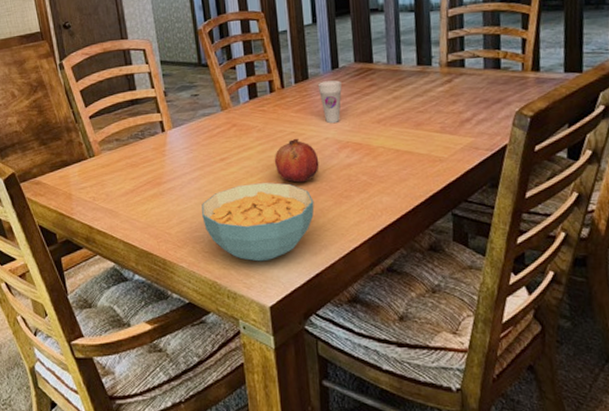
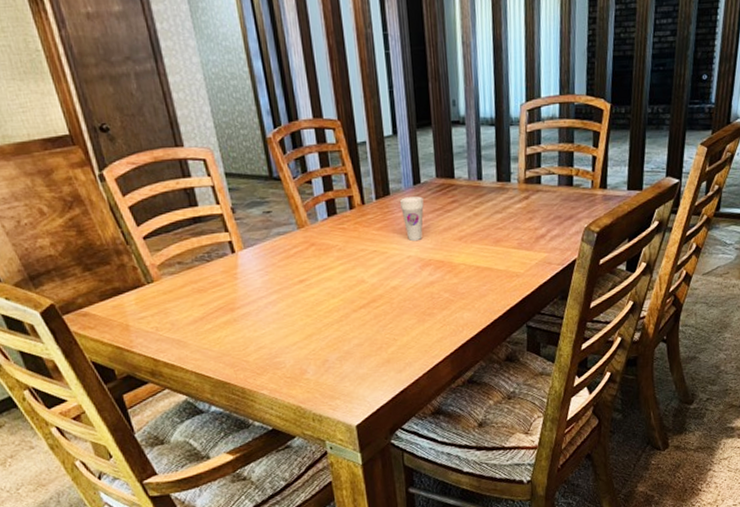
cereal bowl: present [202,182,314,262] -> none [281,303,398,383]
fruit: present [274,138,319,183] -> none [356,257,403,303]

